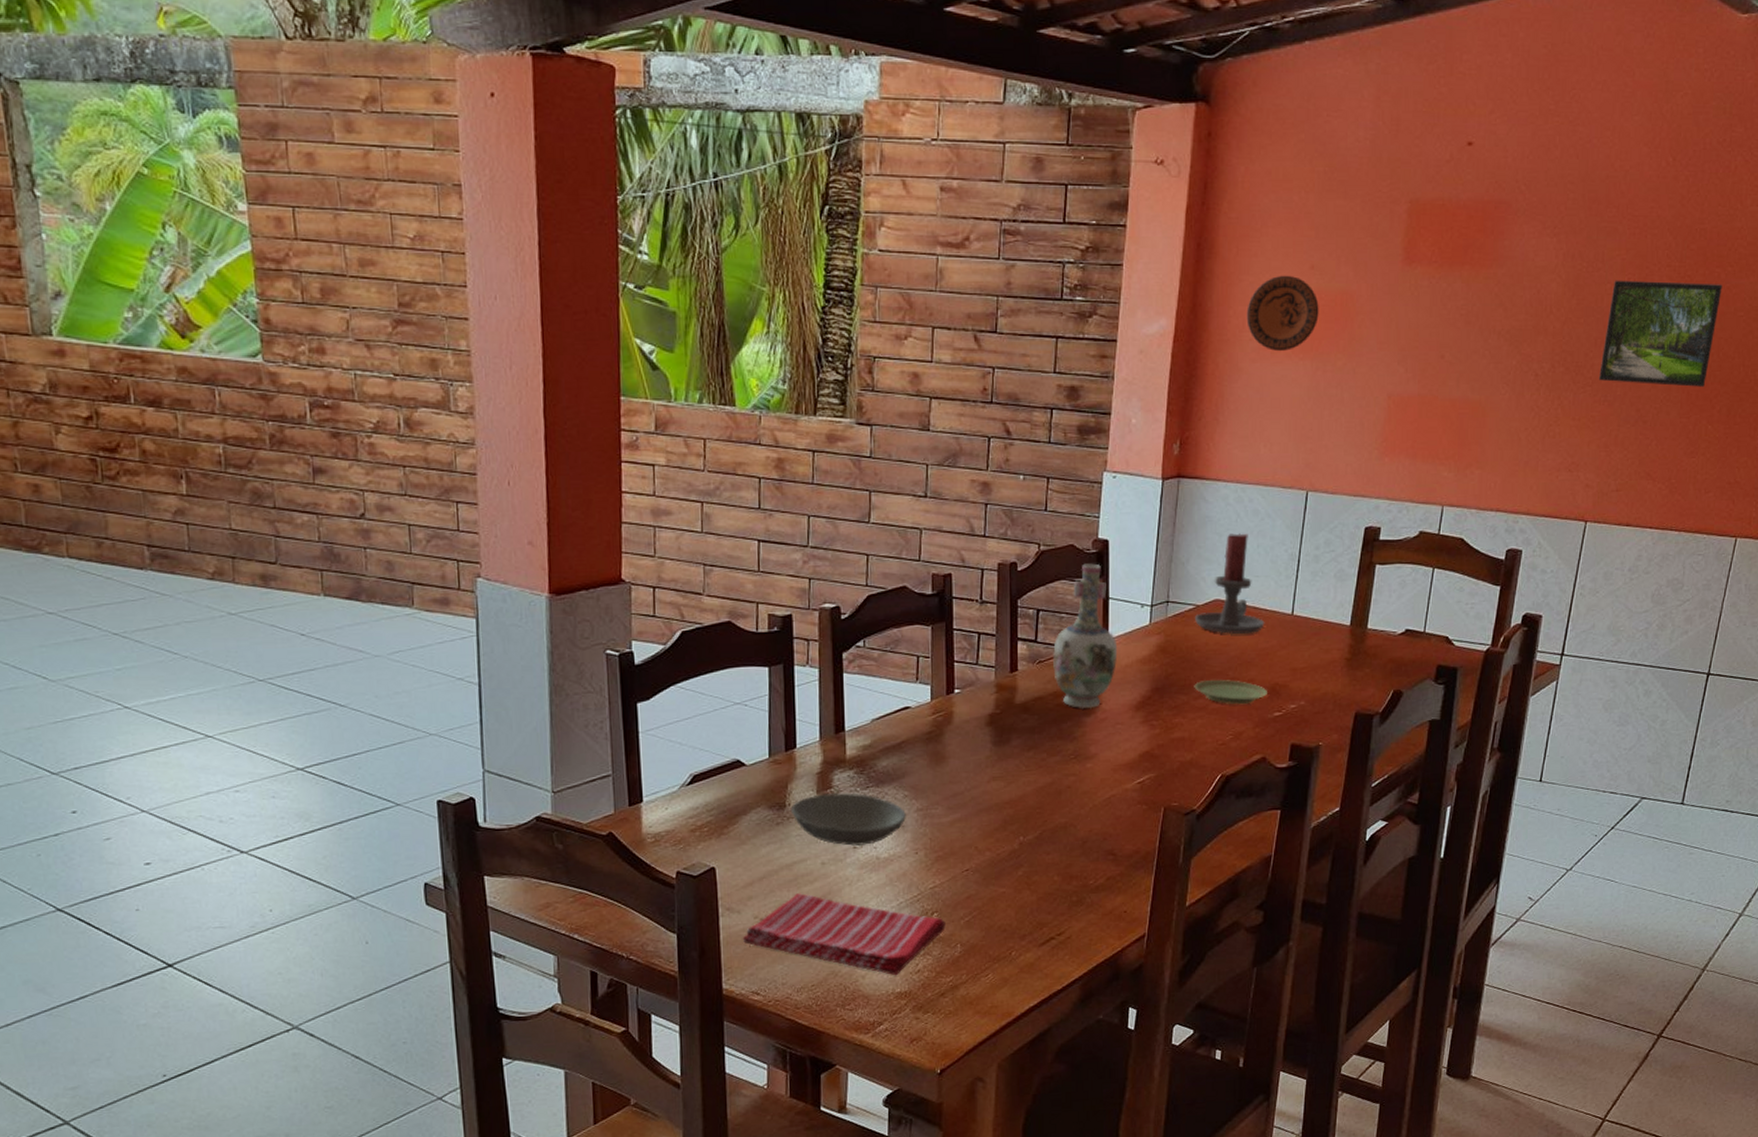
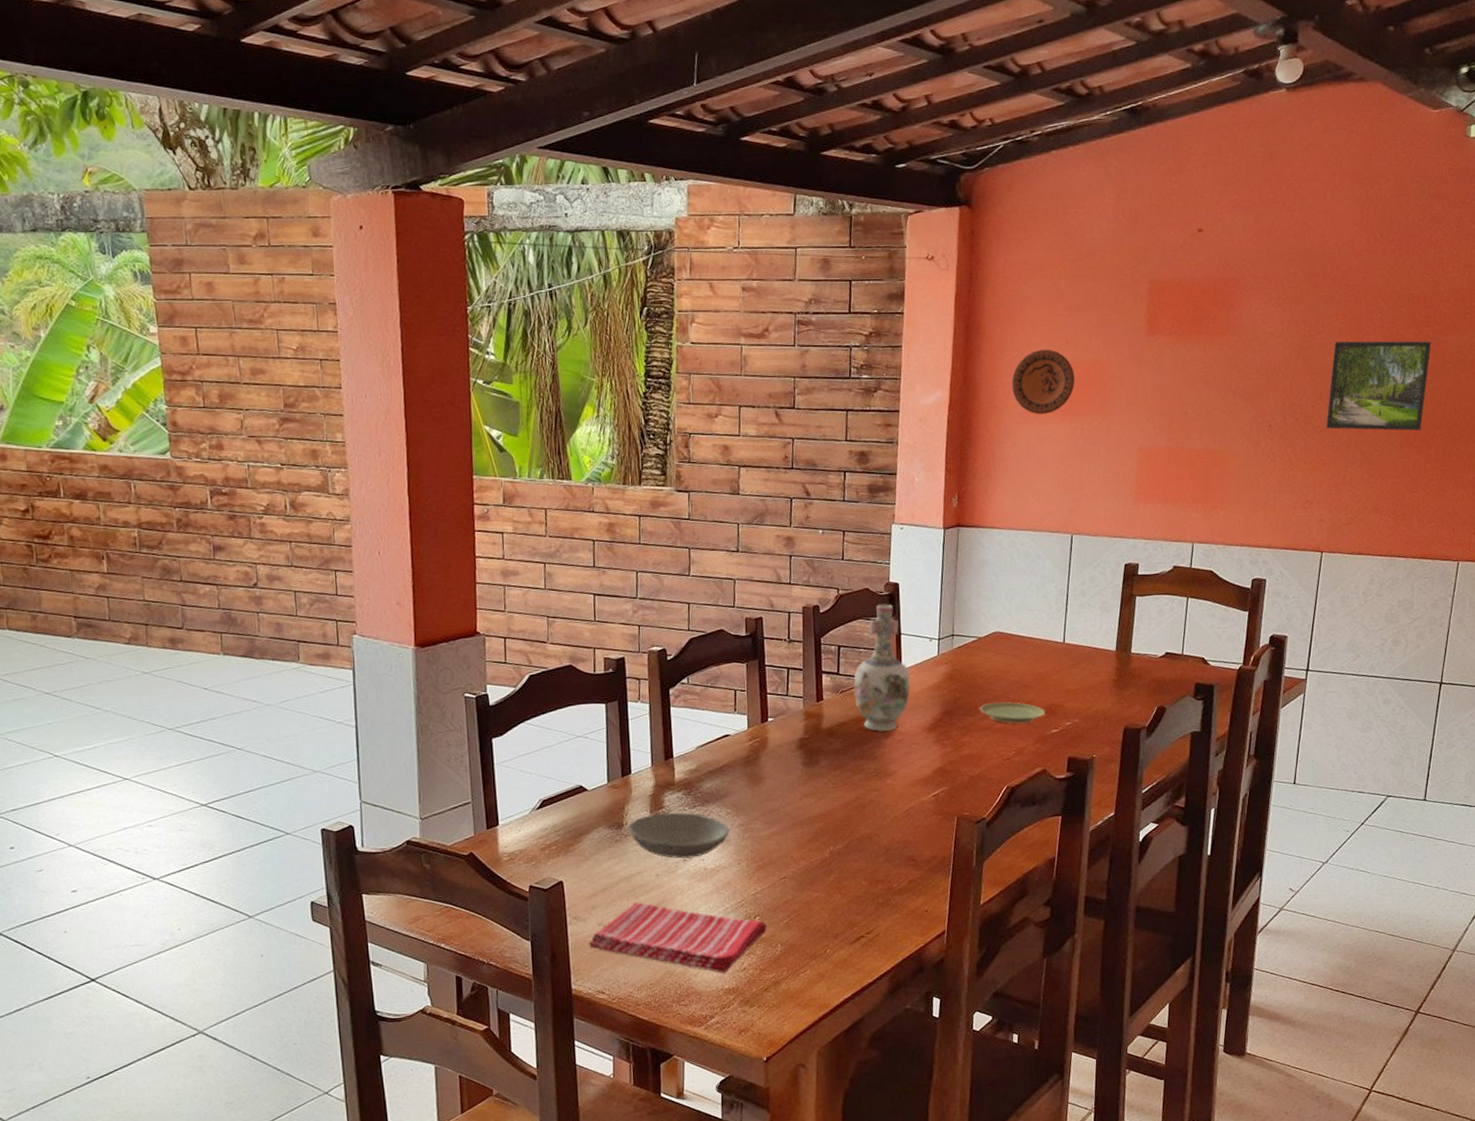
candle holder: present [1195,533,1265,634] -> none [978,573,1040,662]

